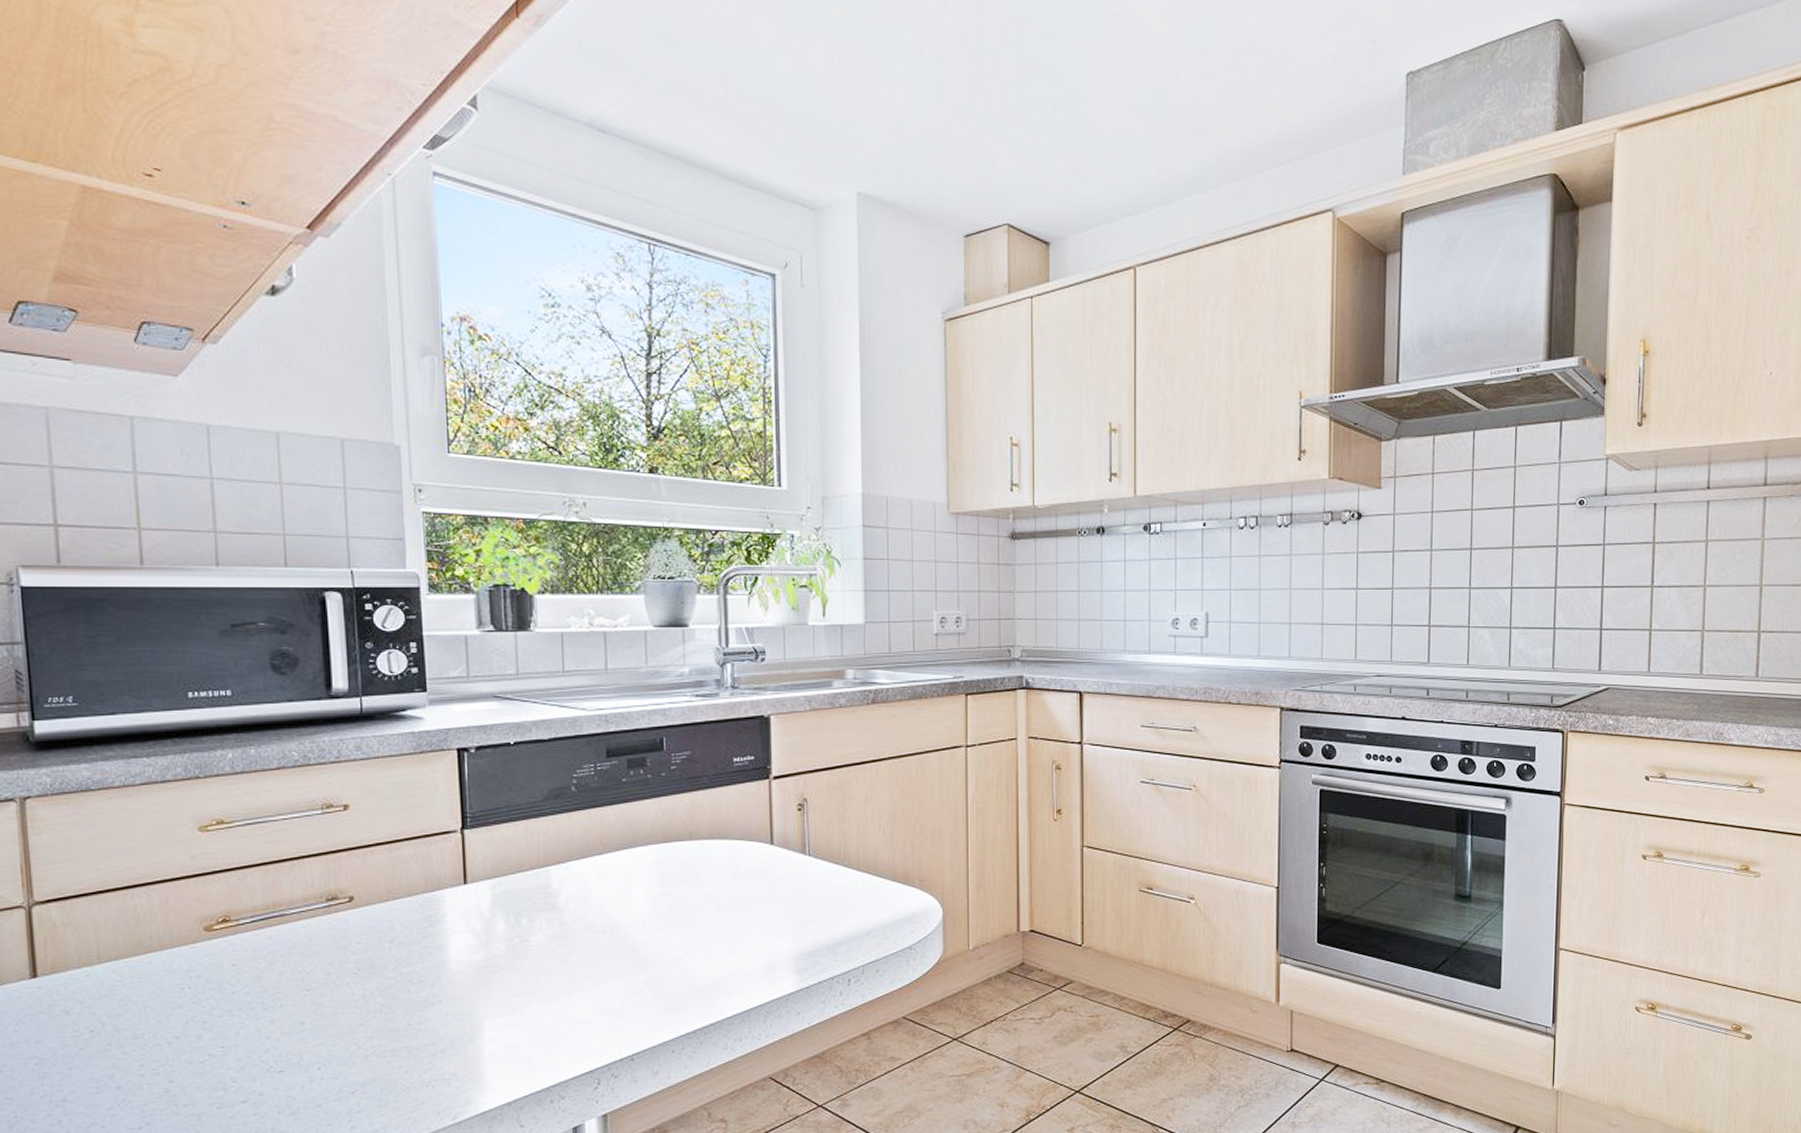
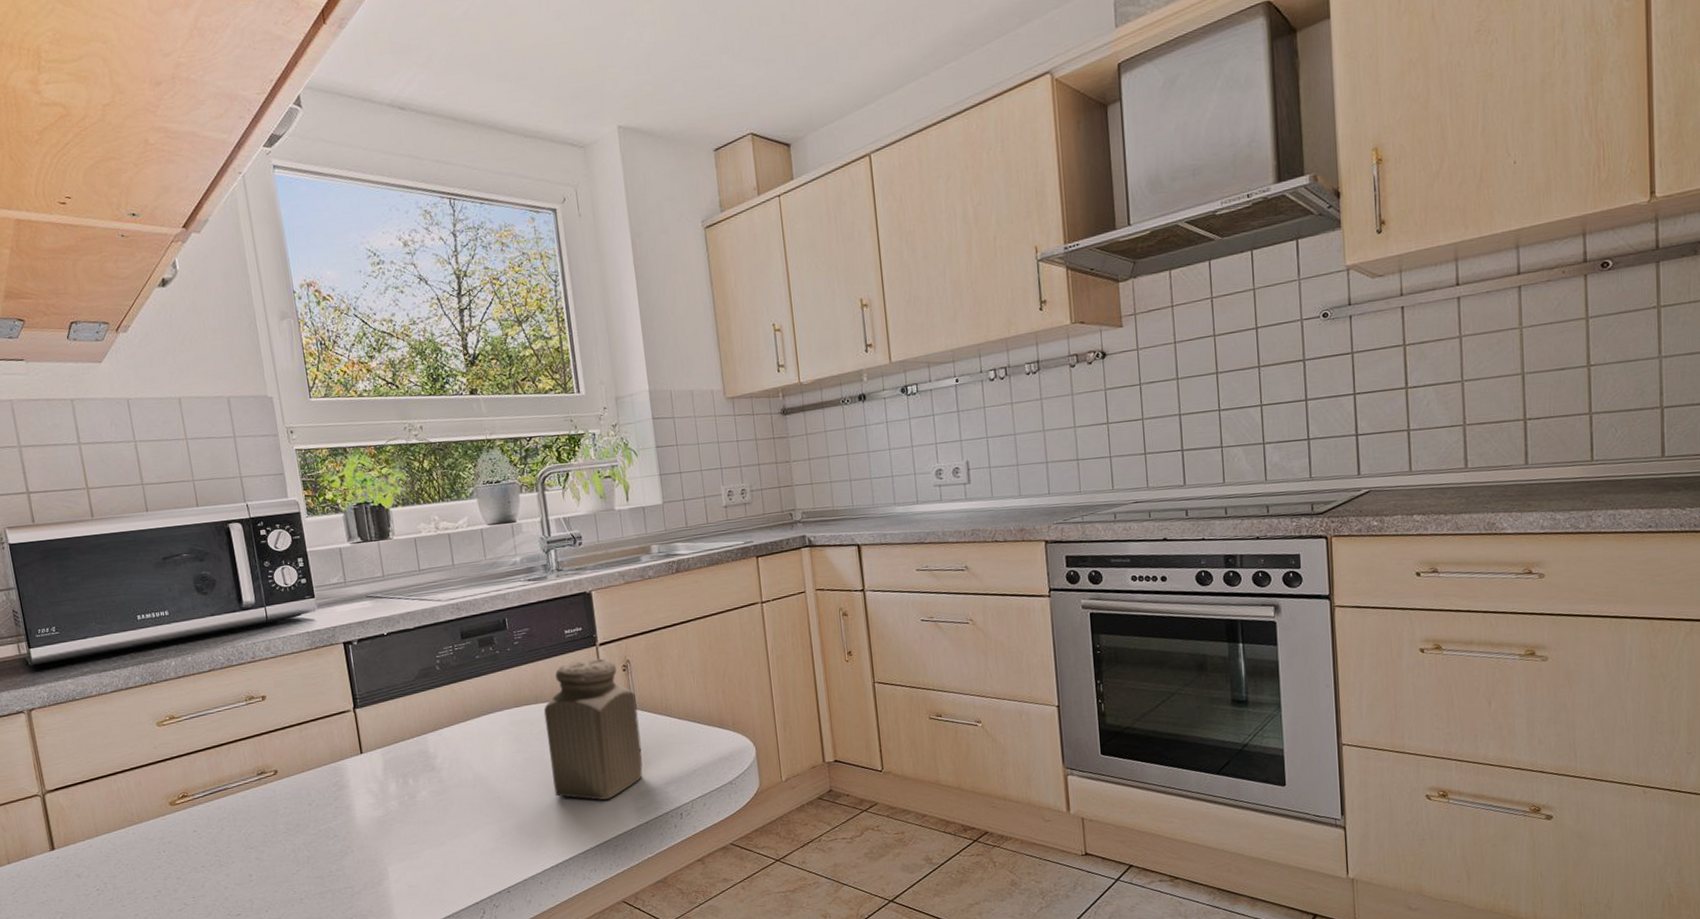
salt shaker: none [698,793,811,959] -> present [543,658,643,801]

